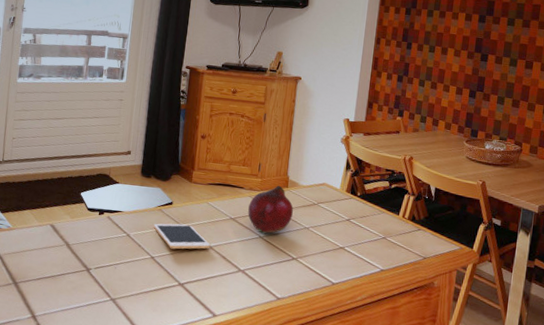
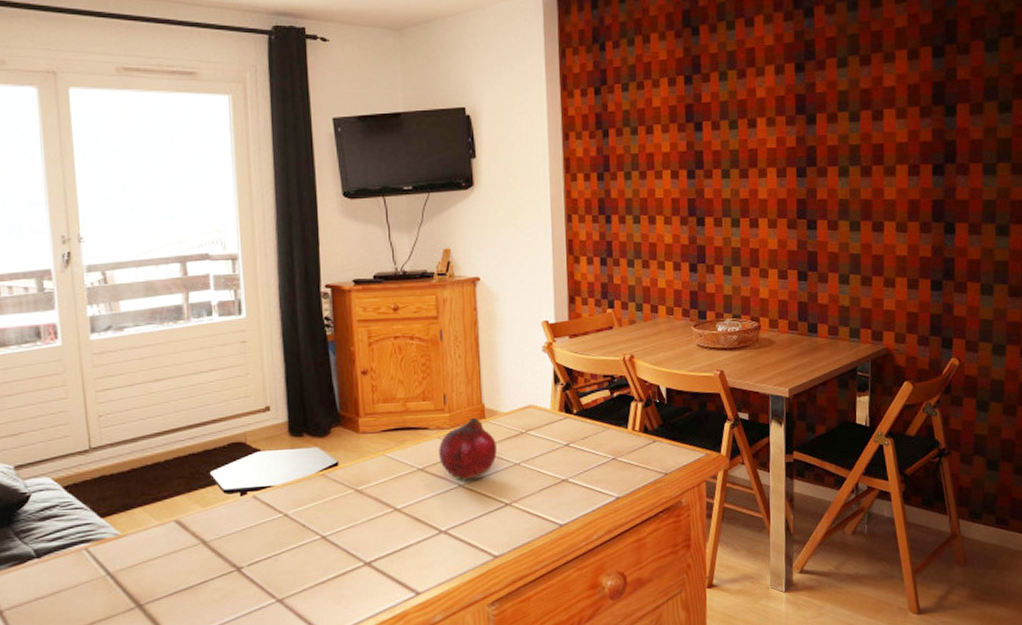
cell phone: present [153,223,211,250] -> none [317,487,398,522]

